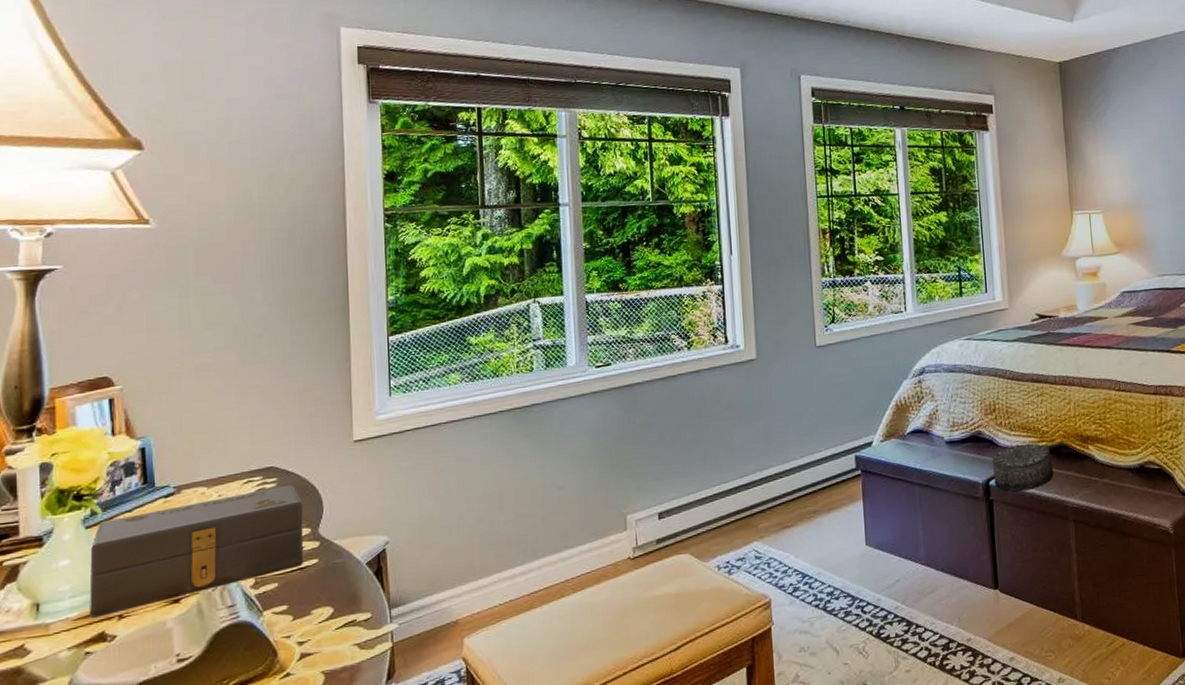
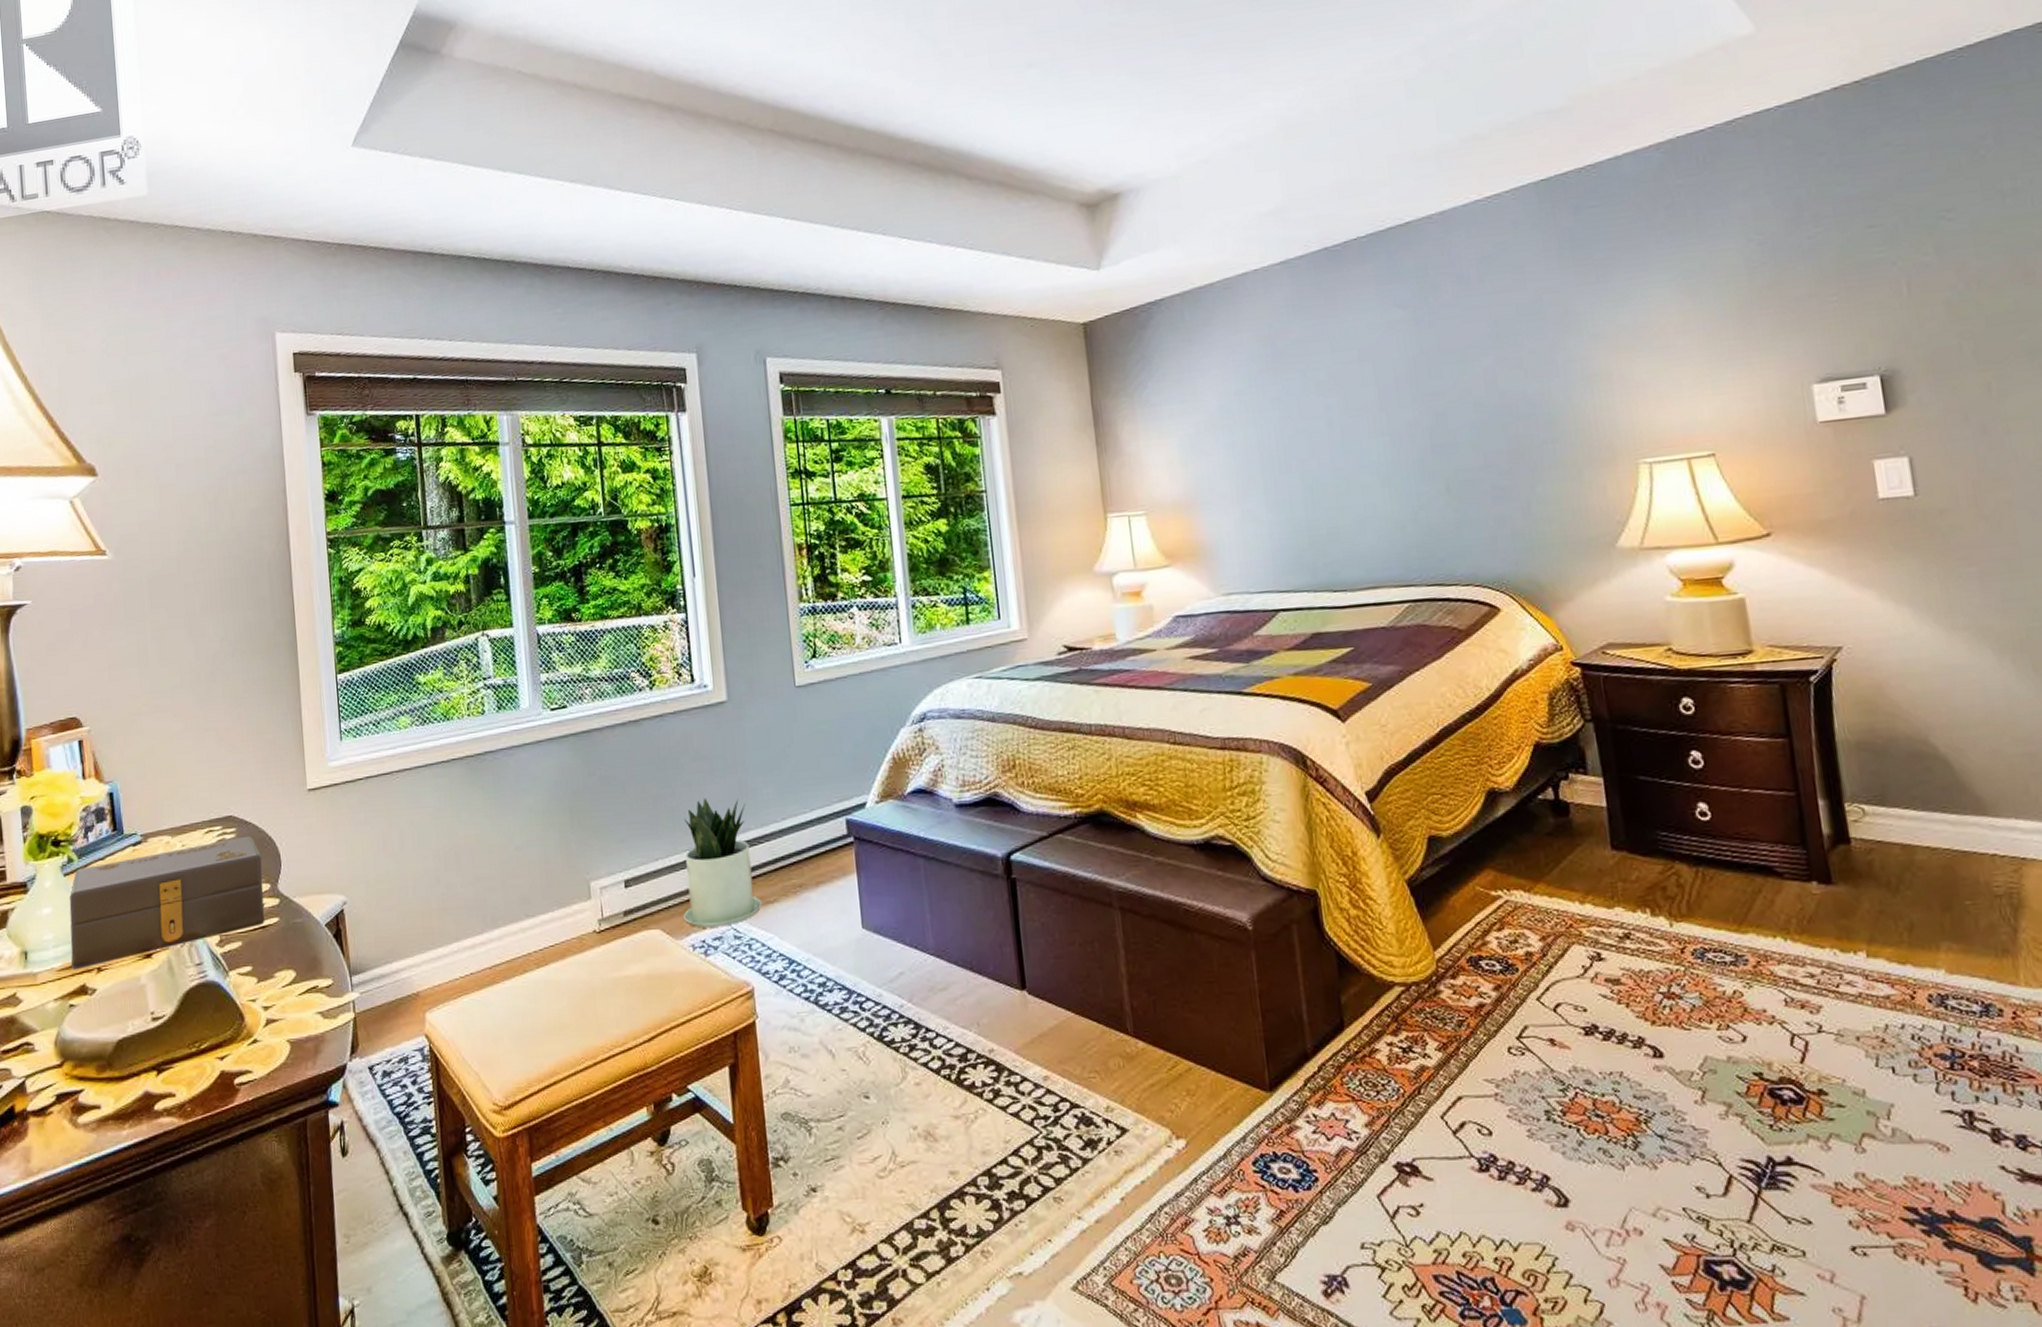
planter: none [710,440,781,551] -> present [682,798,762,928]
decorative box: present [991,443,1054,492] -> none [1012,809,1092,869]

